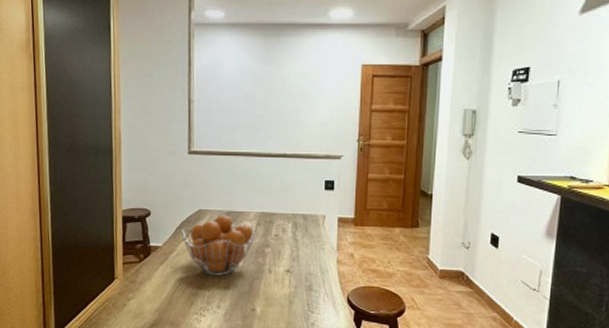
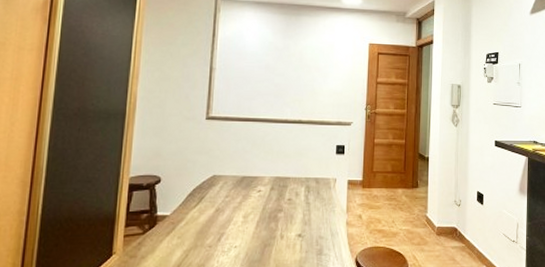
fruit basket: present [182,215,256,277] -> none [193,180,270,246]

